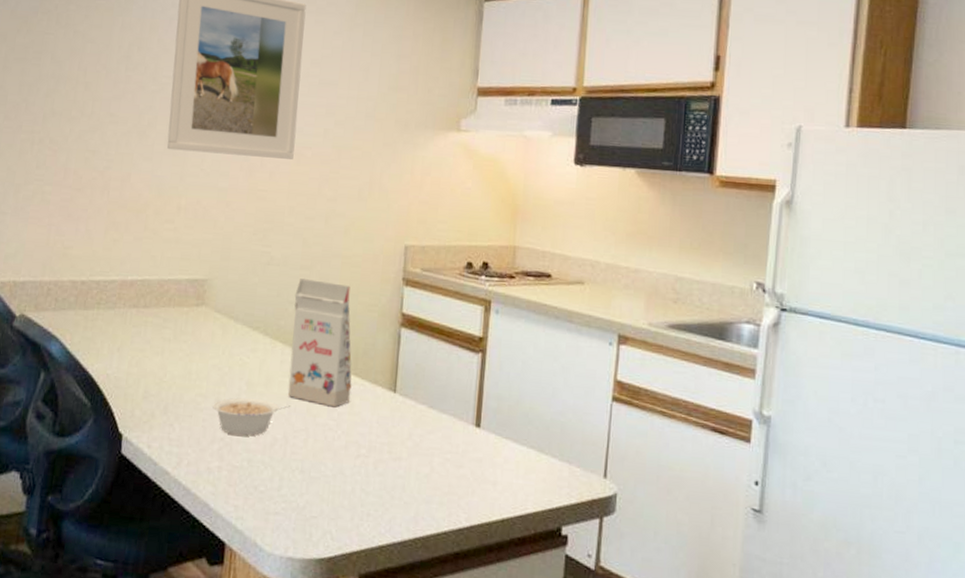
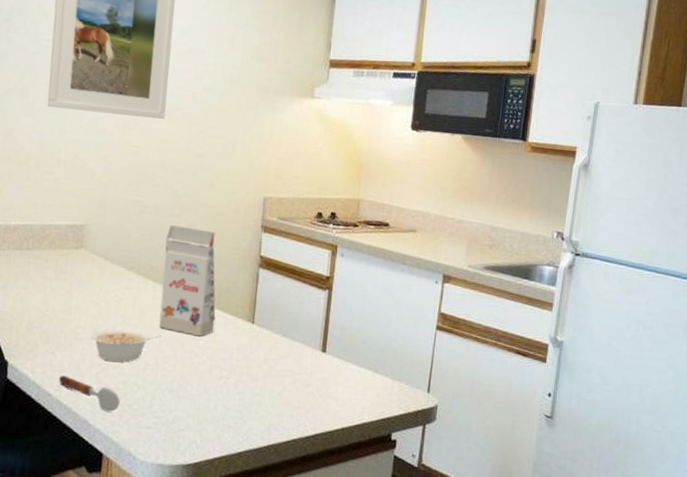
soupspoon: none [177,450,245,495] -> present [59,375,120,412]

